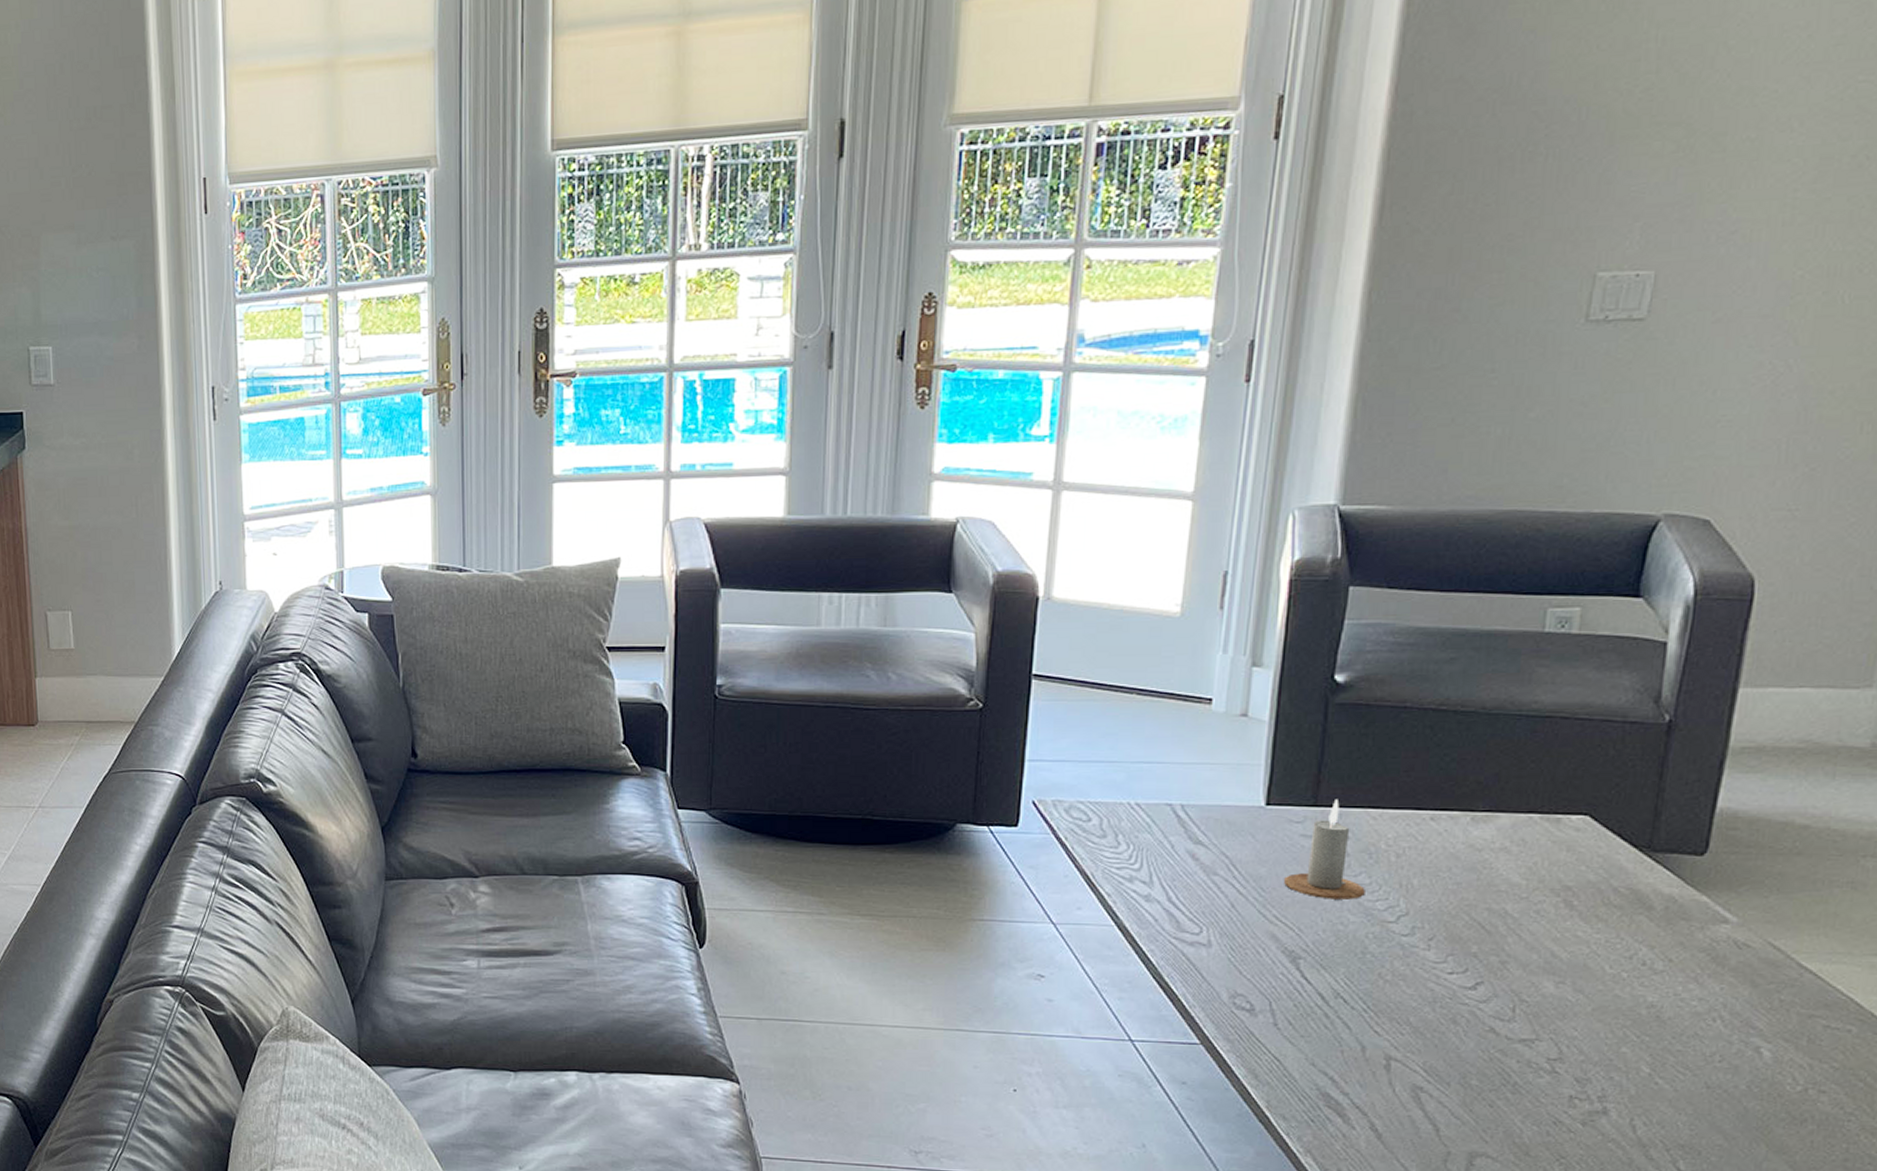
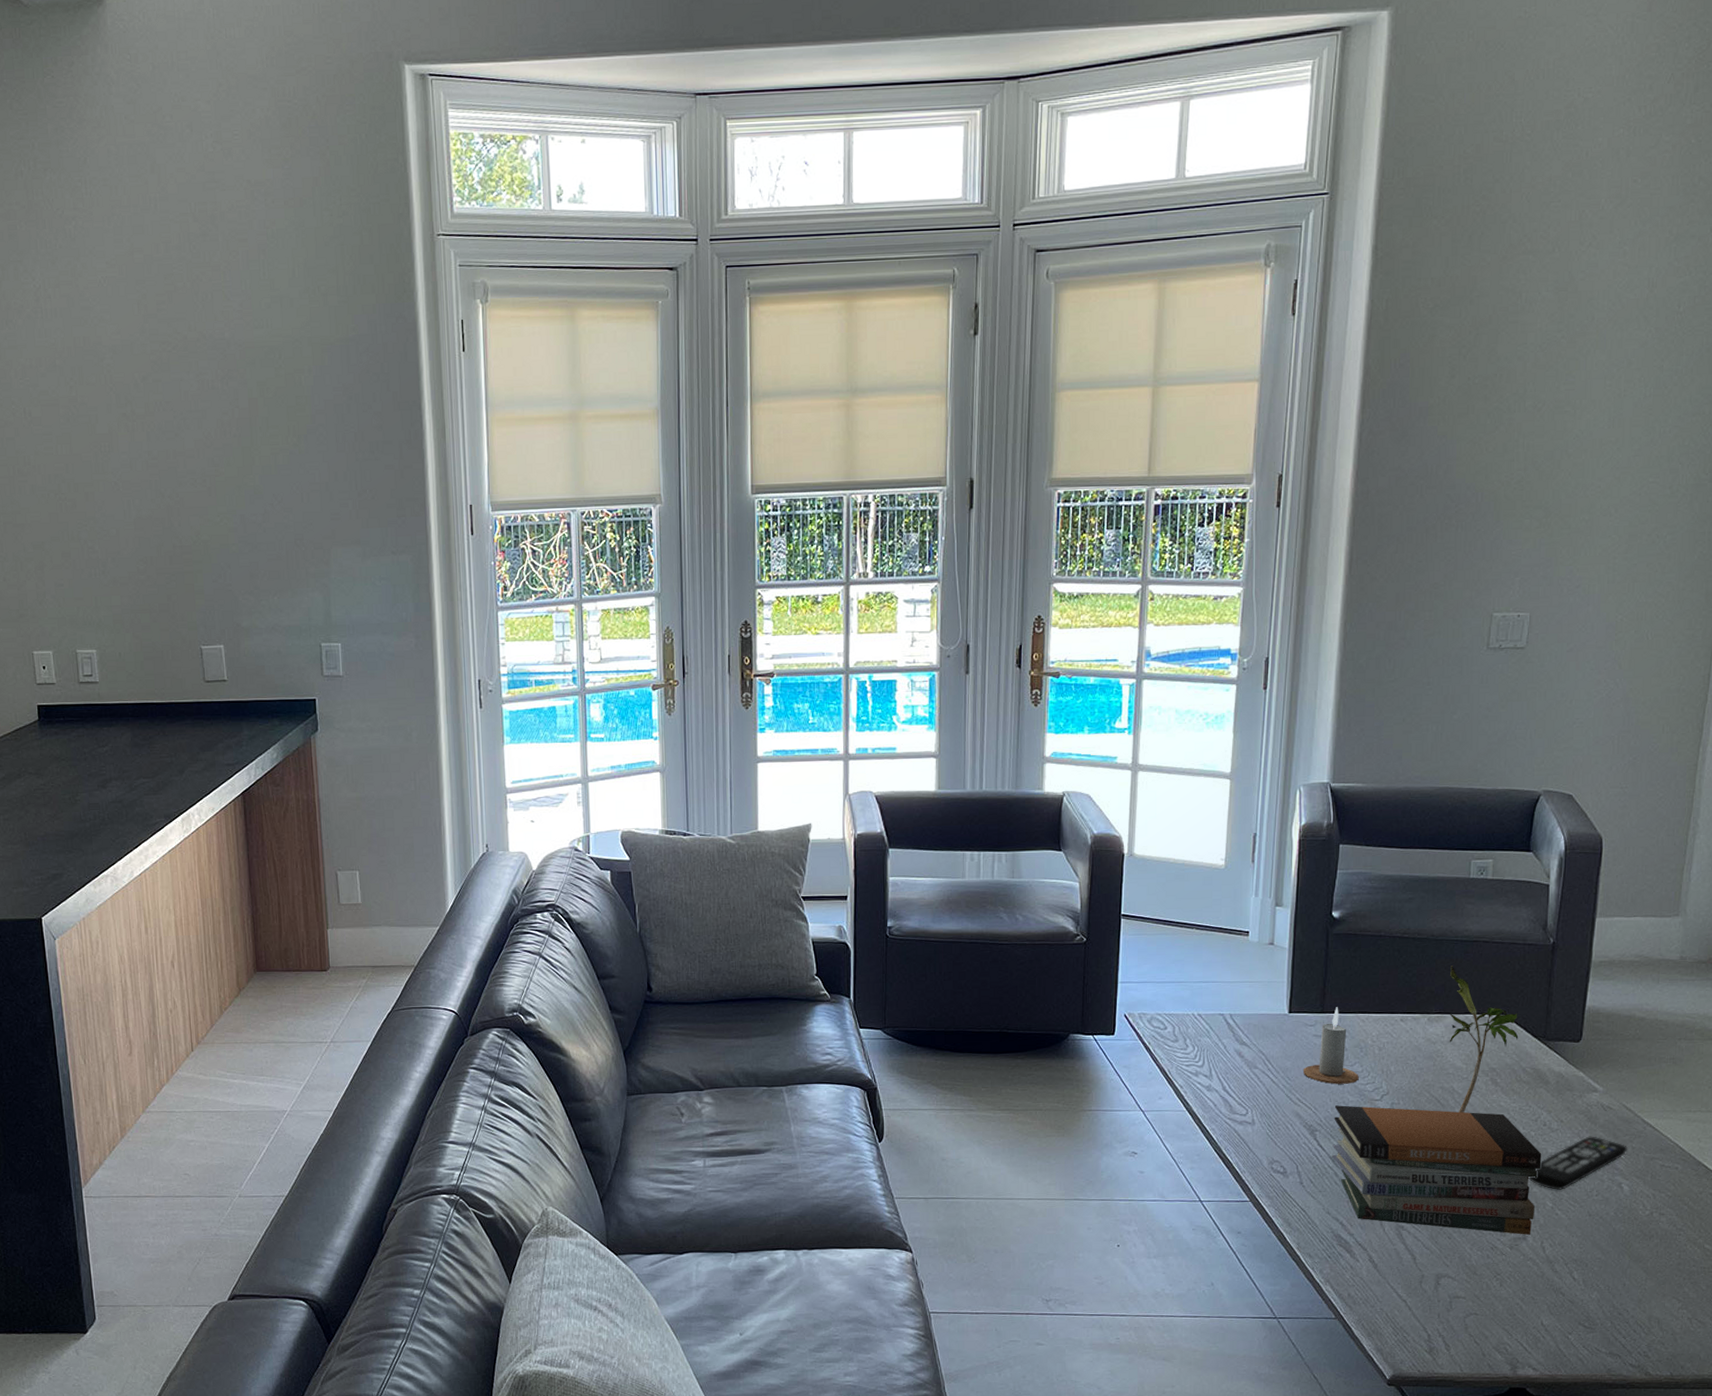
book stack: none [1320,927,1637,1108] -> present [1331,1105,1542,1235]
plant: none [1502,749,1610,944] -> present [1449,966,1519,1113]
remote control: none [1615,982,1772,1052] -> present [1528,1136,1627,1190]

